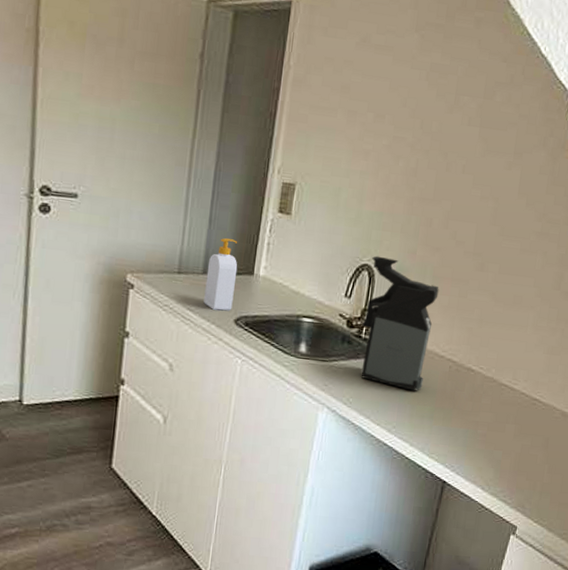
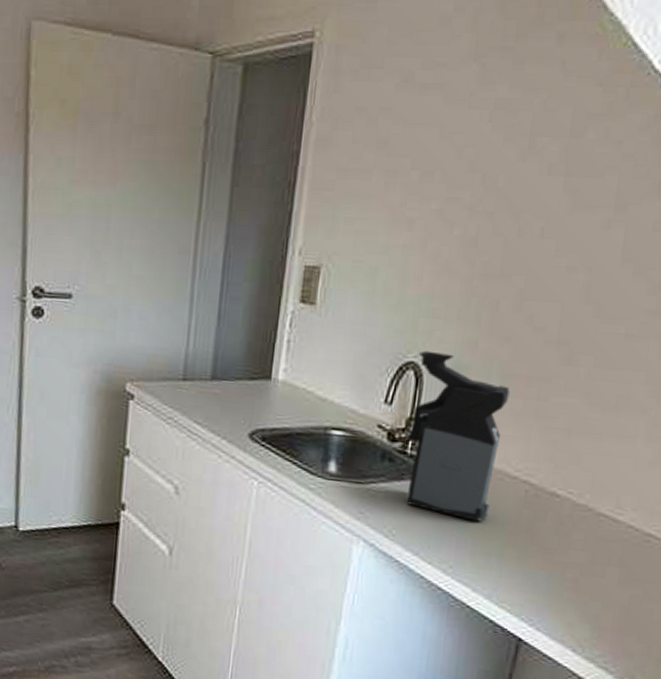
soap bottle: present [204,238,238,311] -> none [213,337,252,423]

